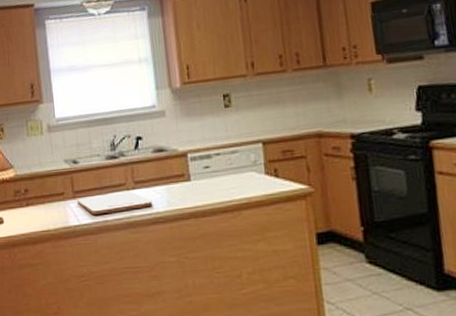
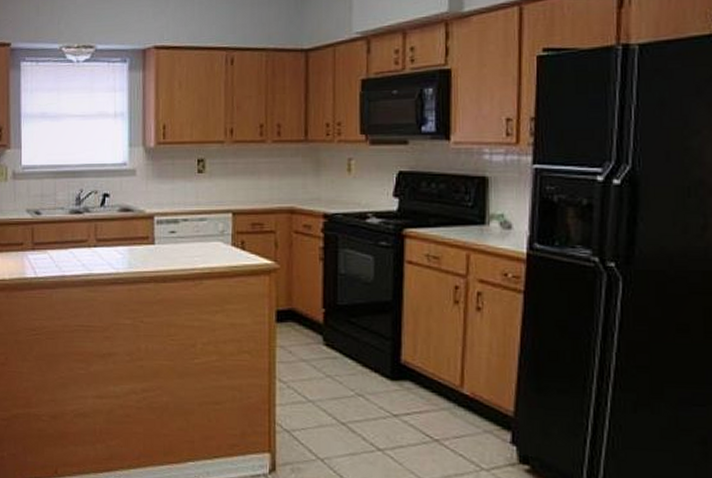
cutting board: present [77,191,153,215] -> none [36,249,114,270]

